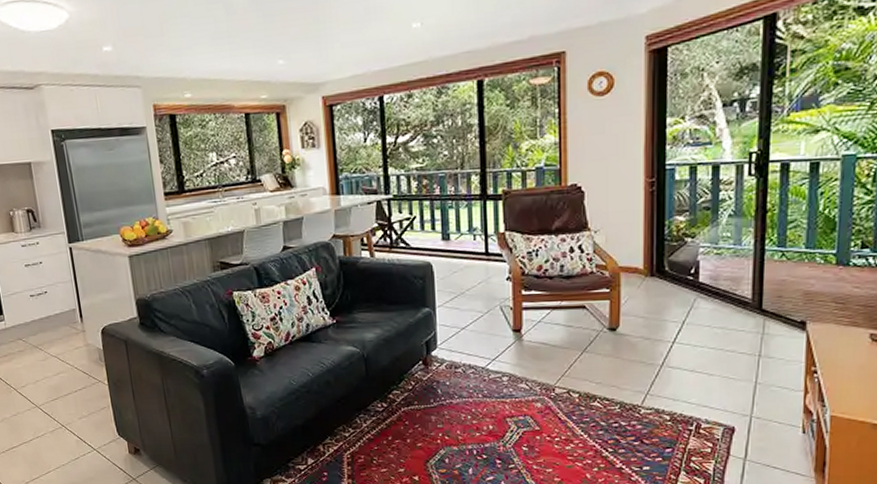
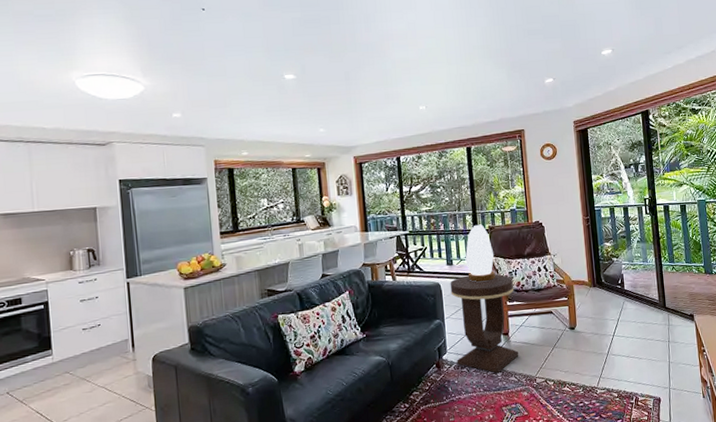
side table: none [445,253,534,378] -> present [450,274,519,374]
table lamp: none [467,187,508,264] -> present [465,224,495,282]

